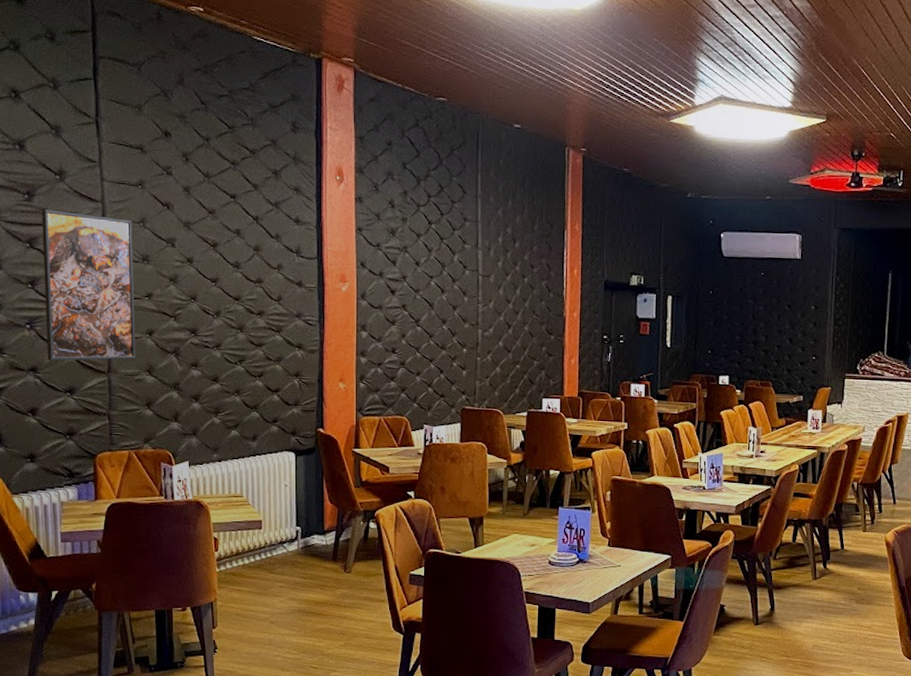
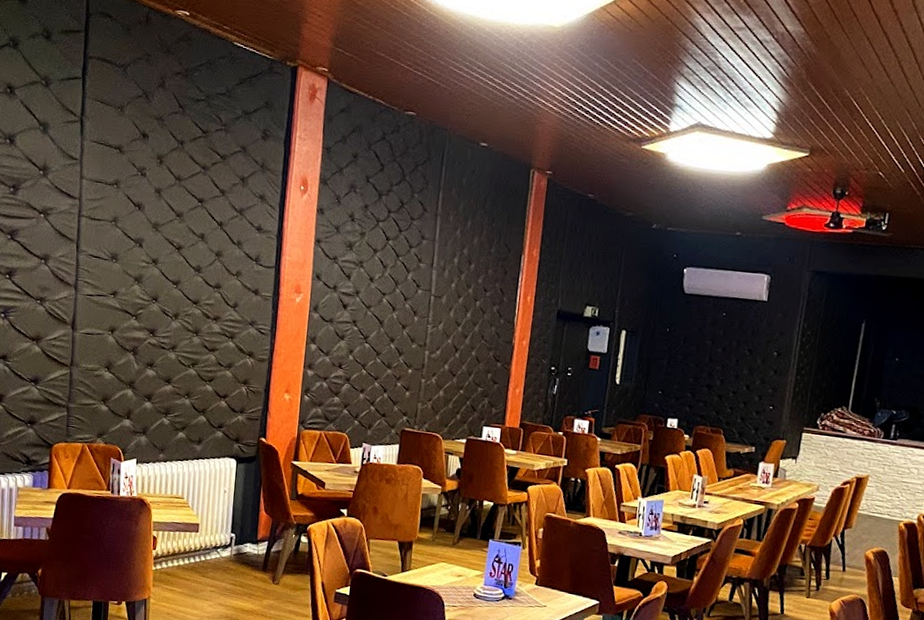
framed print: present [42,208,135,361] -> none [17,202,105,355]

